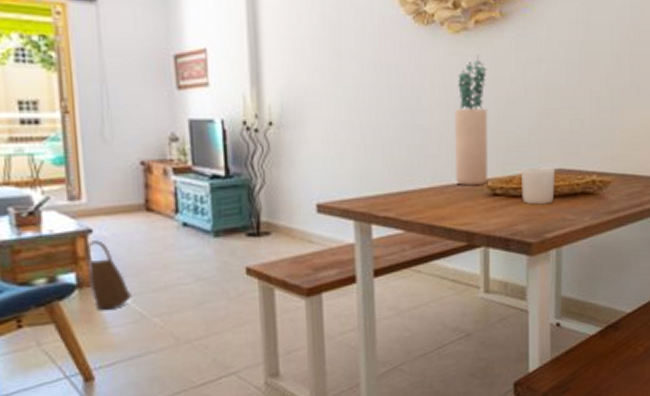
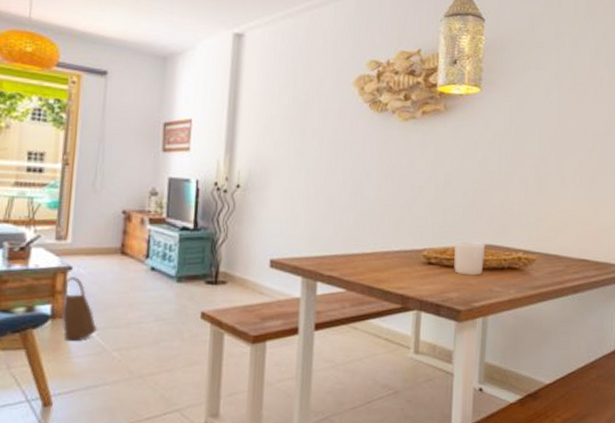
vase: present [454,55,489,186] -> none [395,140,430,255]

